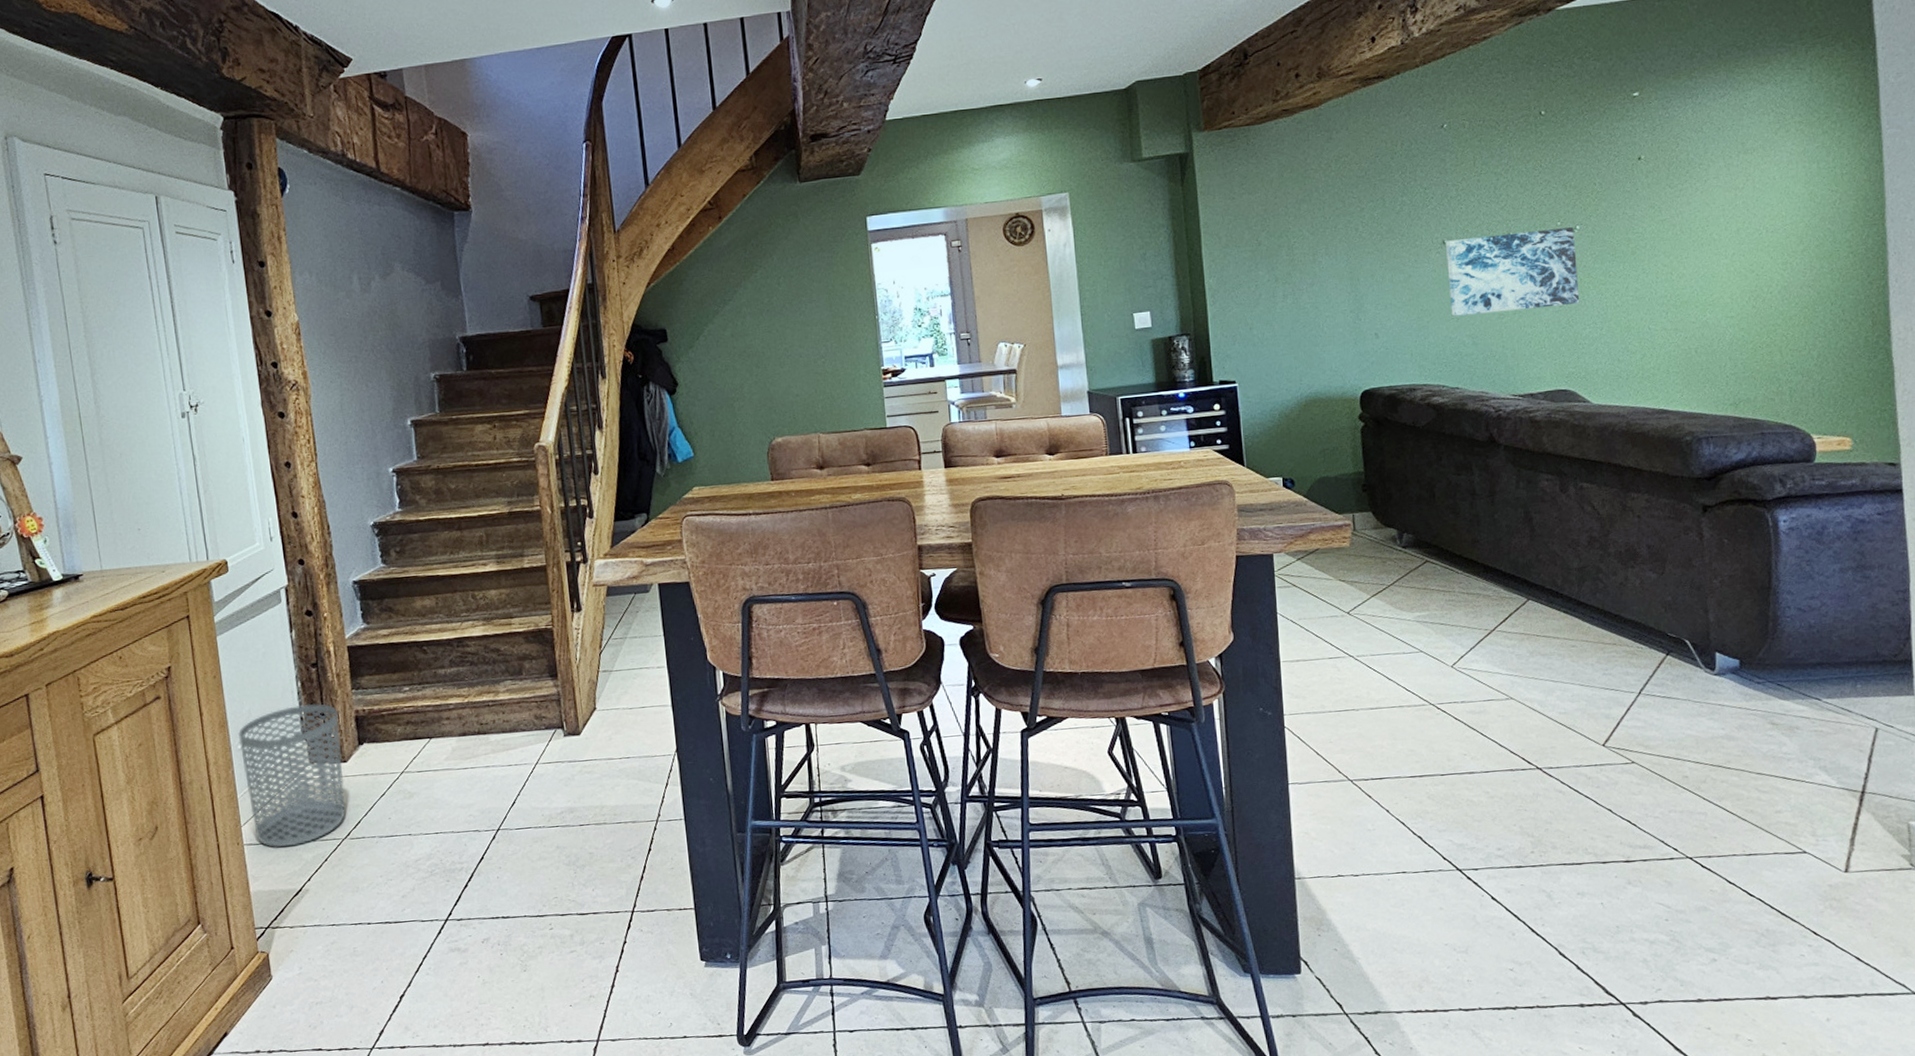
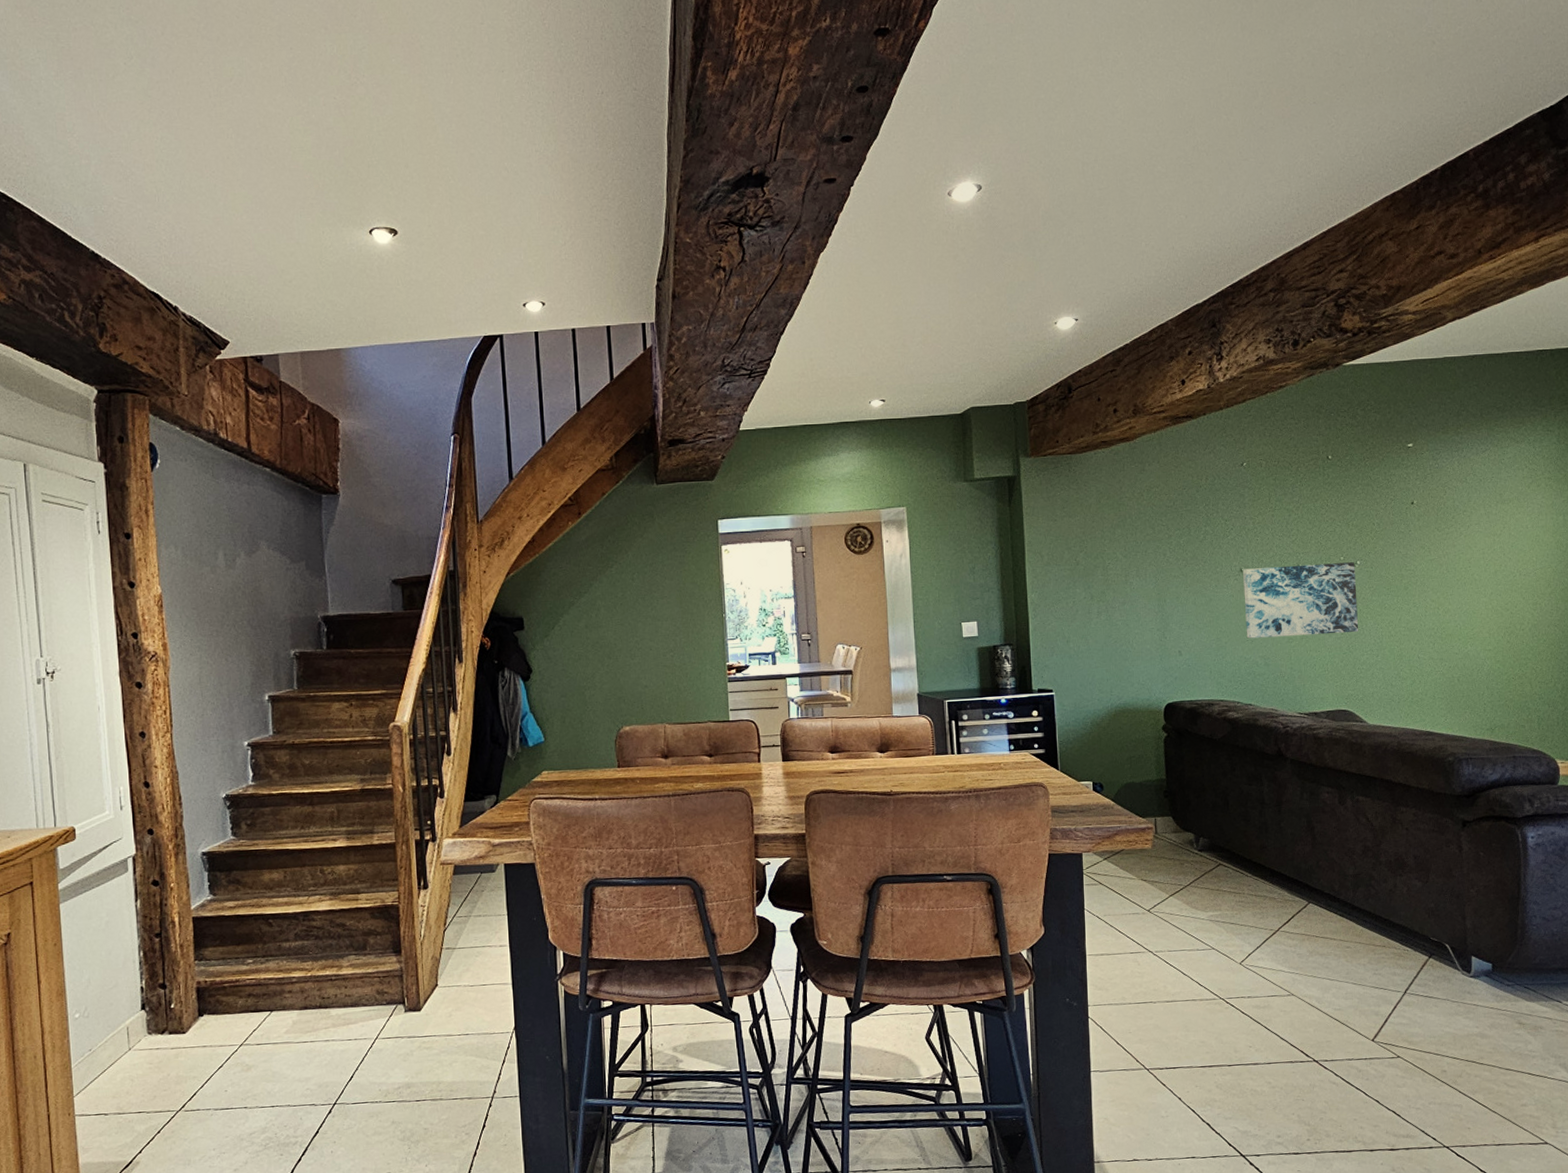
waste bin: present [237,703,346,848] -> none [75,974,182,1119]

